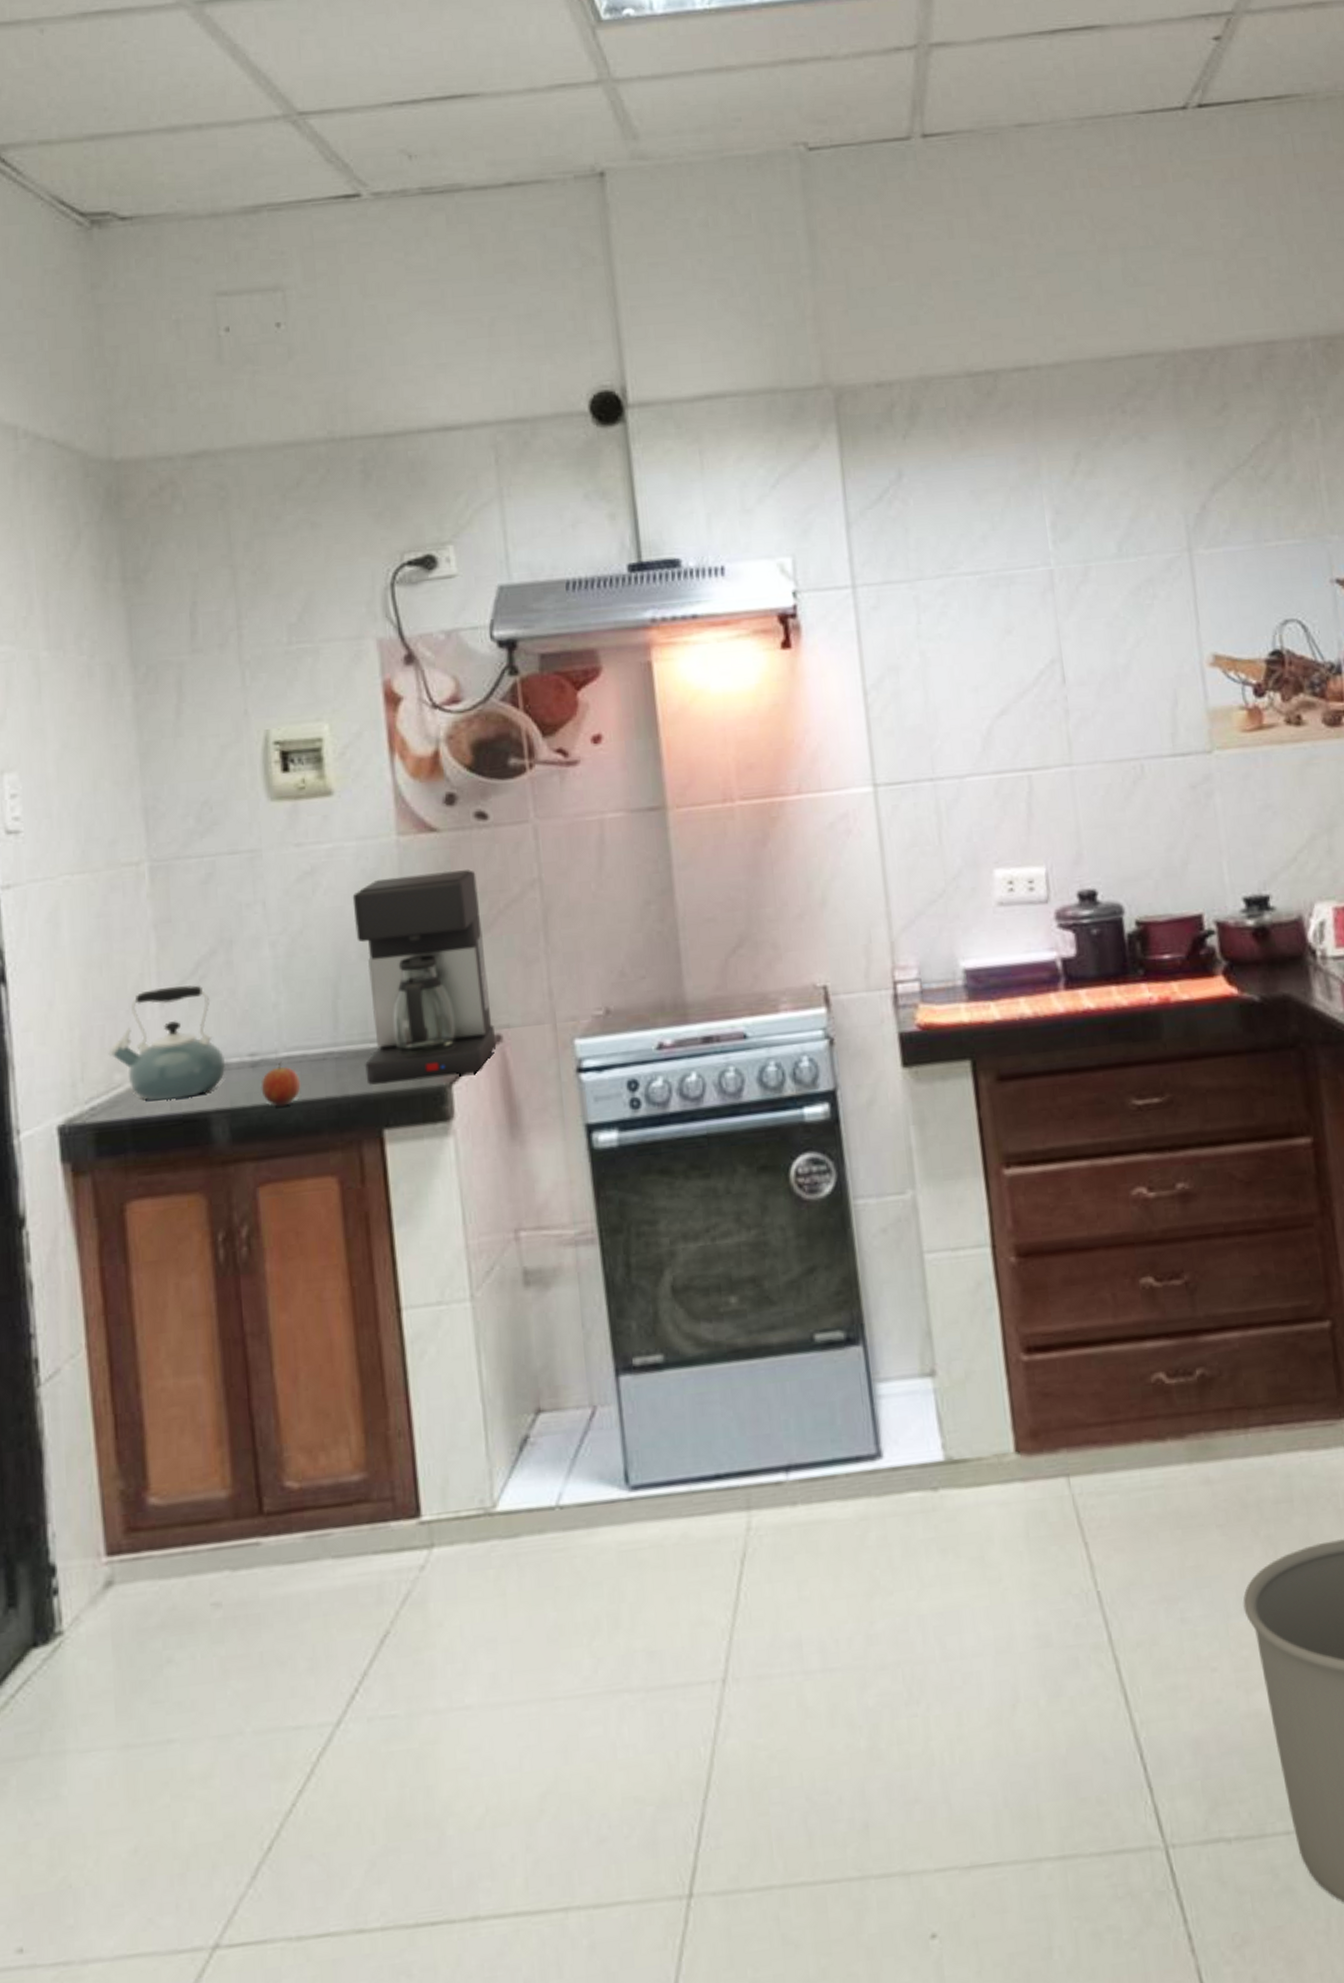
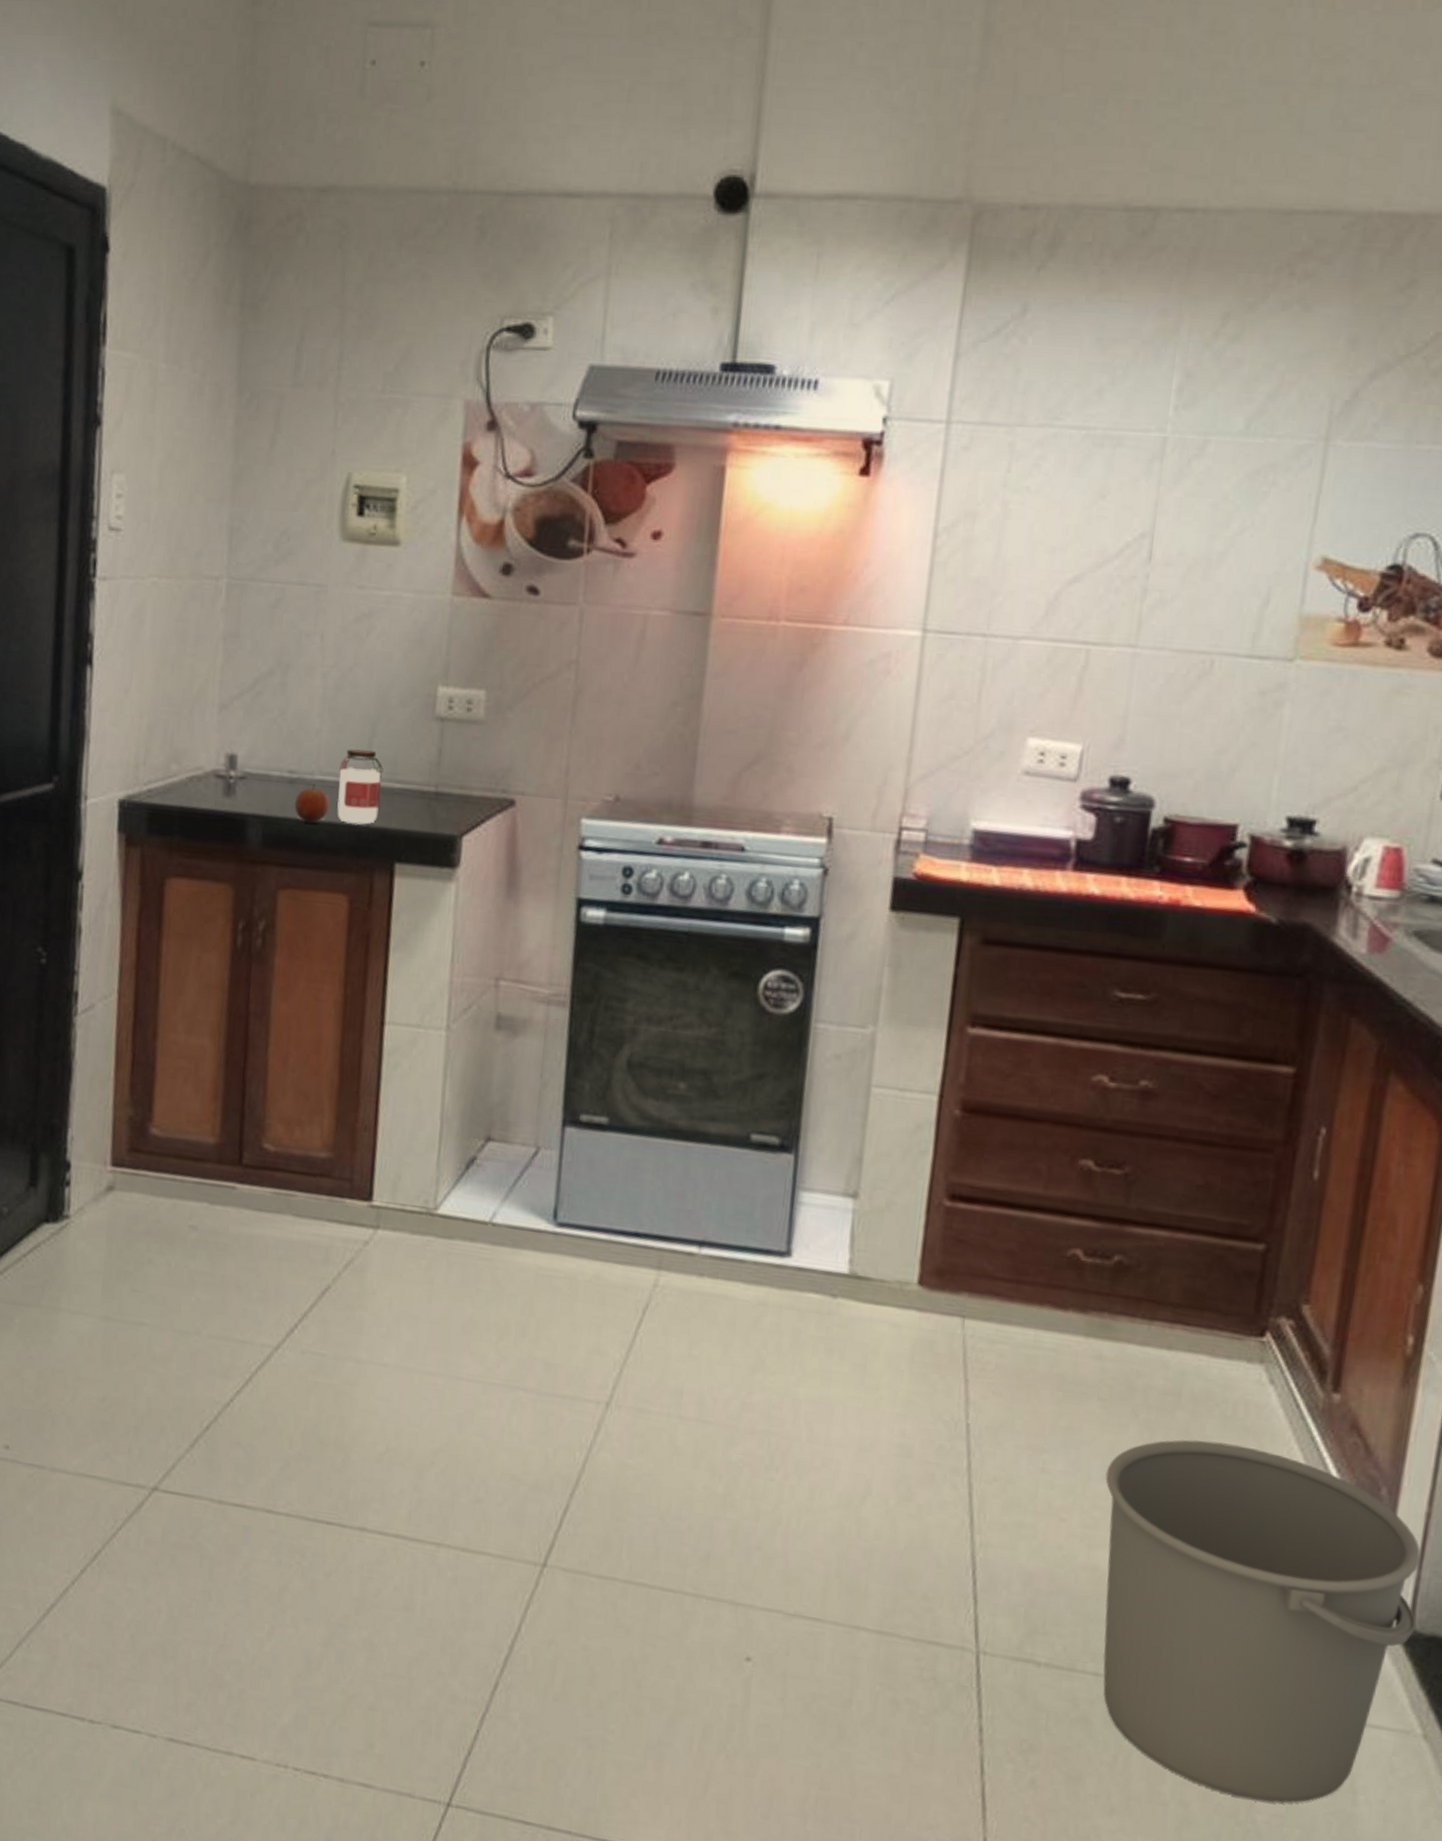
kettle: present [108,985,227,1102] -> none [169,695,267,799]
jar: none [305,1014,357,1098] -> present [337,749,384,825]
coffee maker: present [352,870,497,1085] -> none [387,633,519,831]

